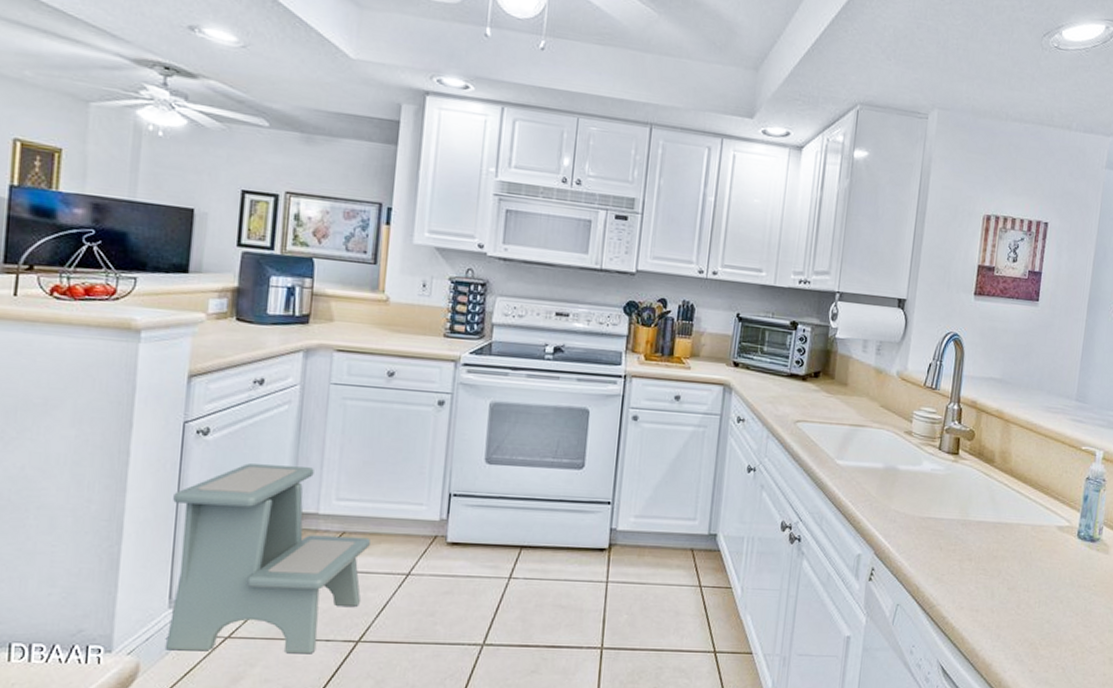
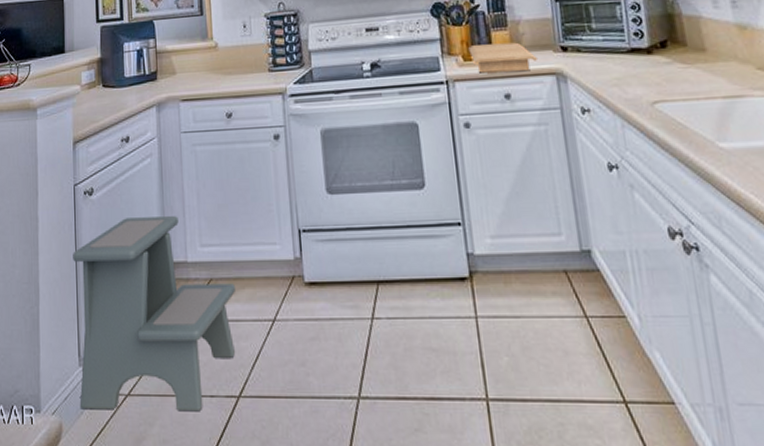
cutting board: none [651,347,712,379] -> present [469,42,539,73]

